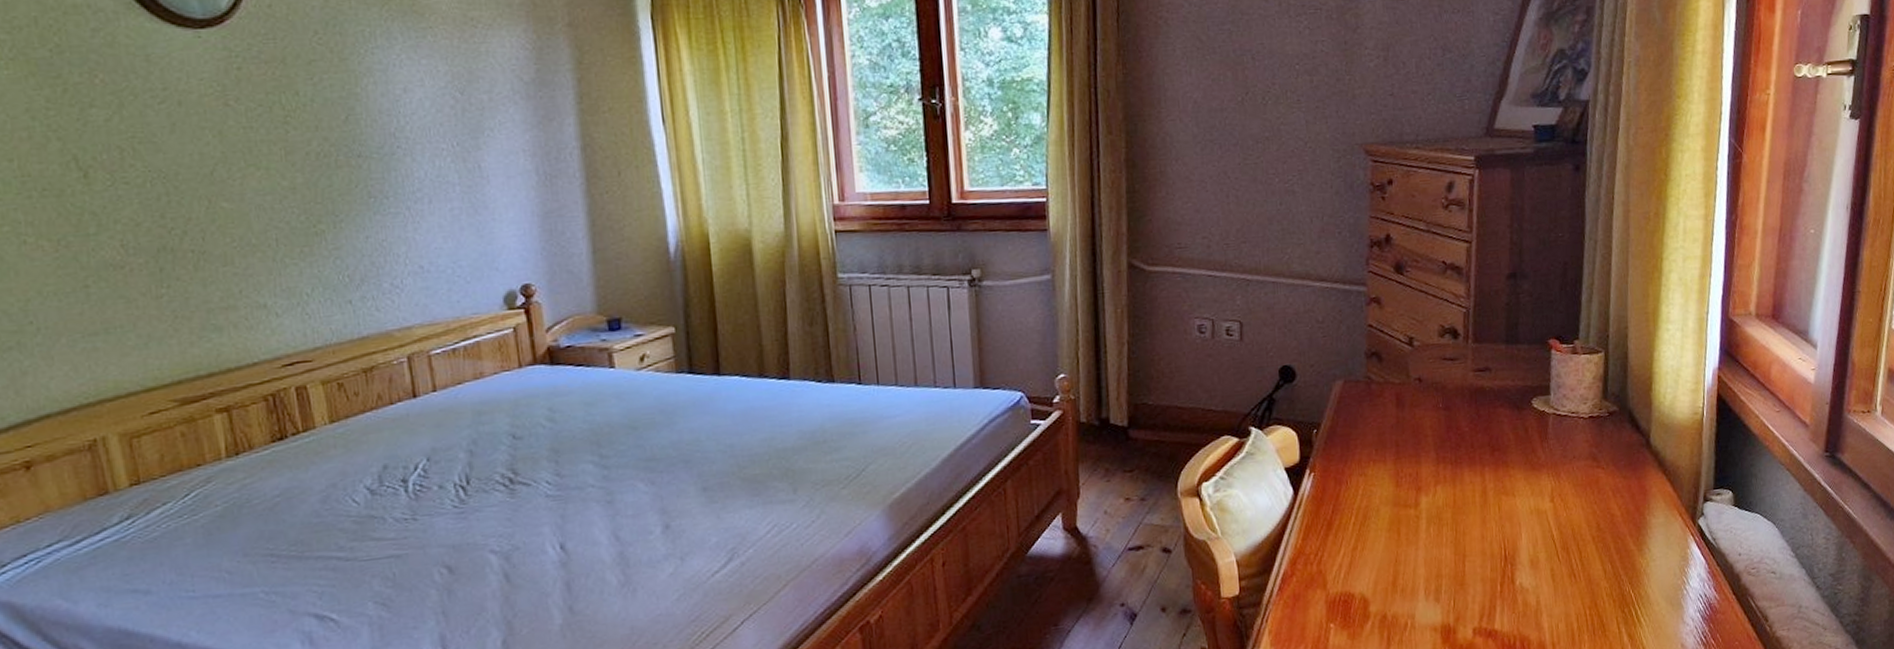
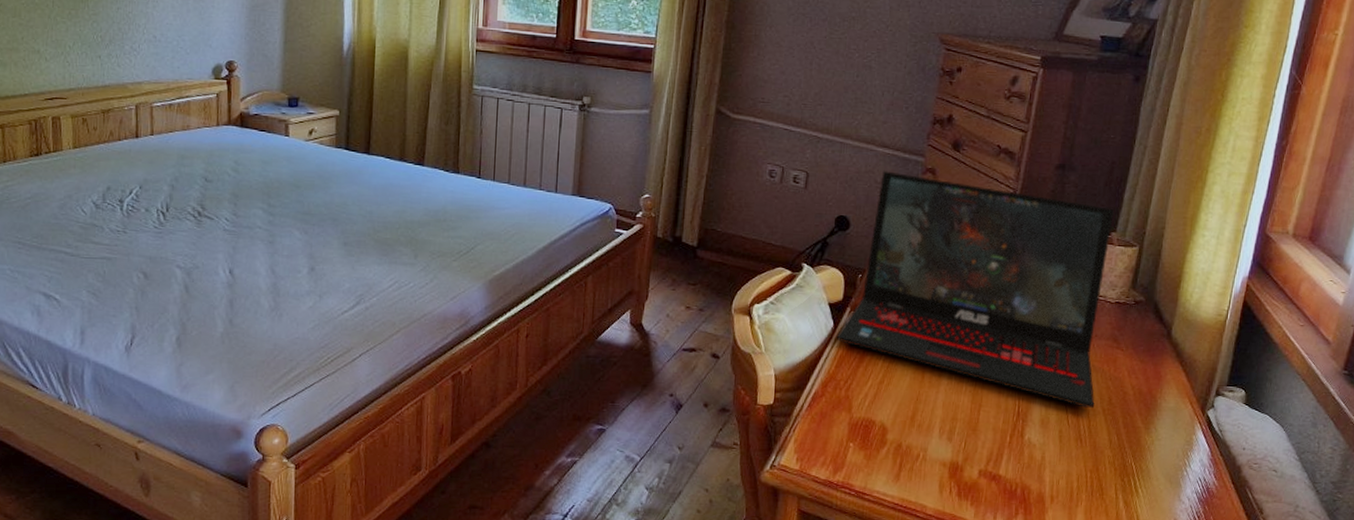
laptop: none [1298,307,1583,539] -> present [836,171,1114,408]

